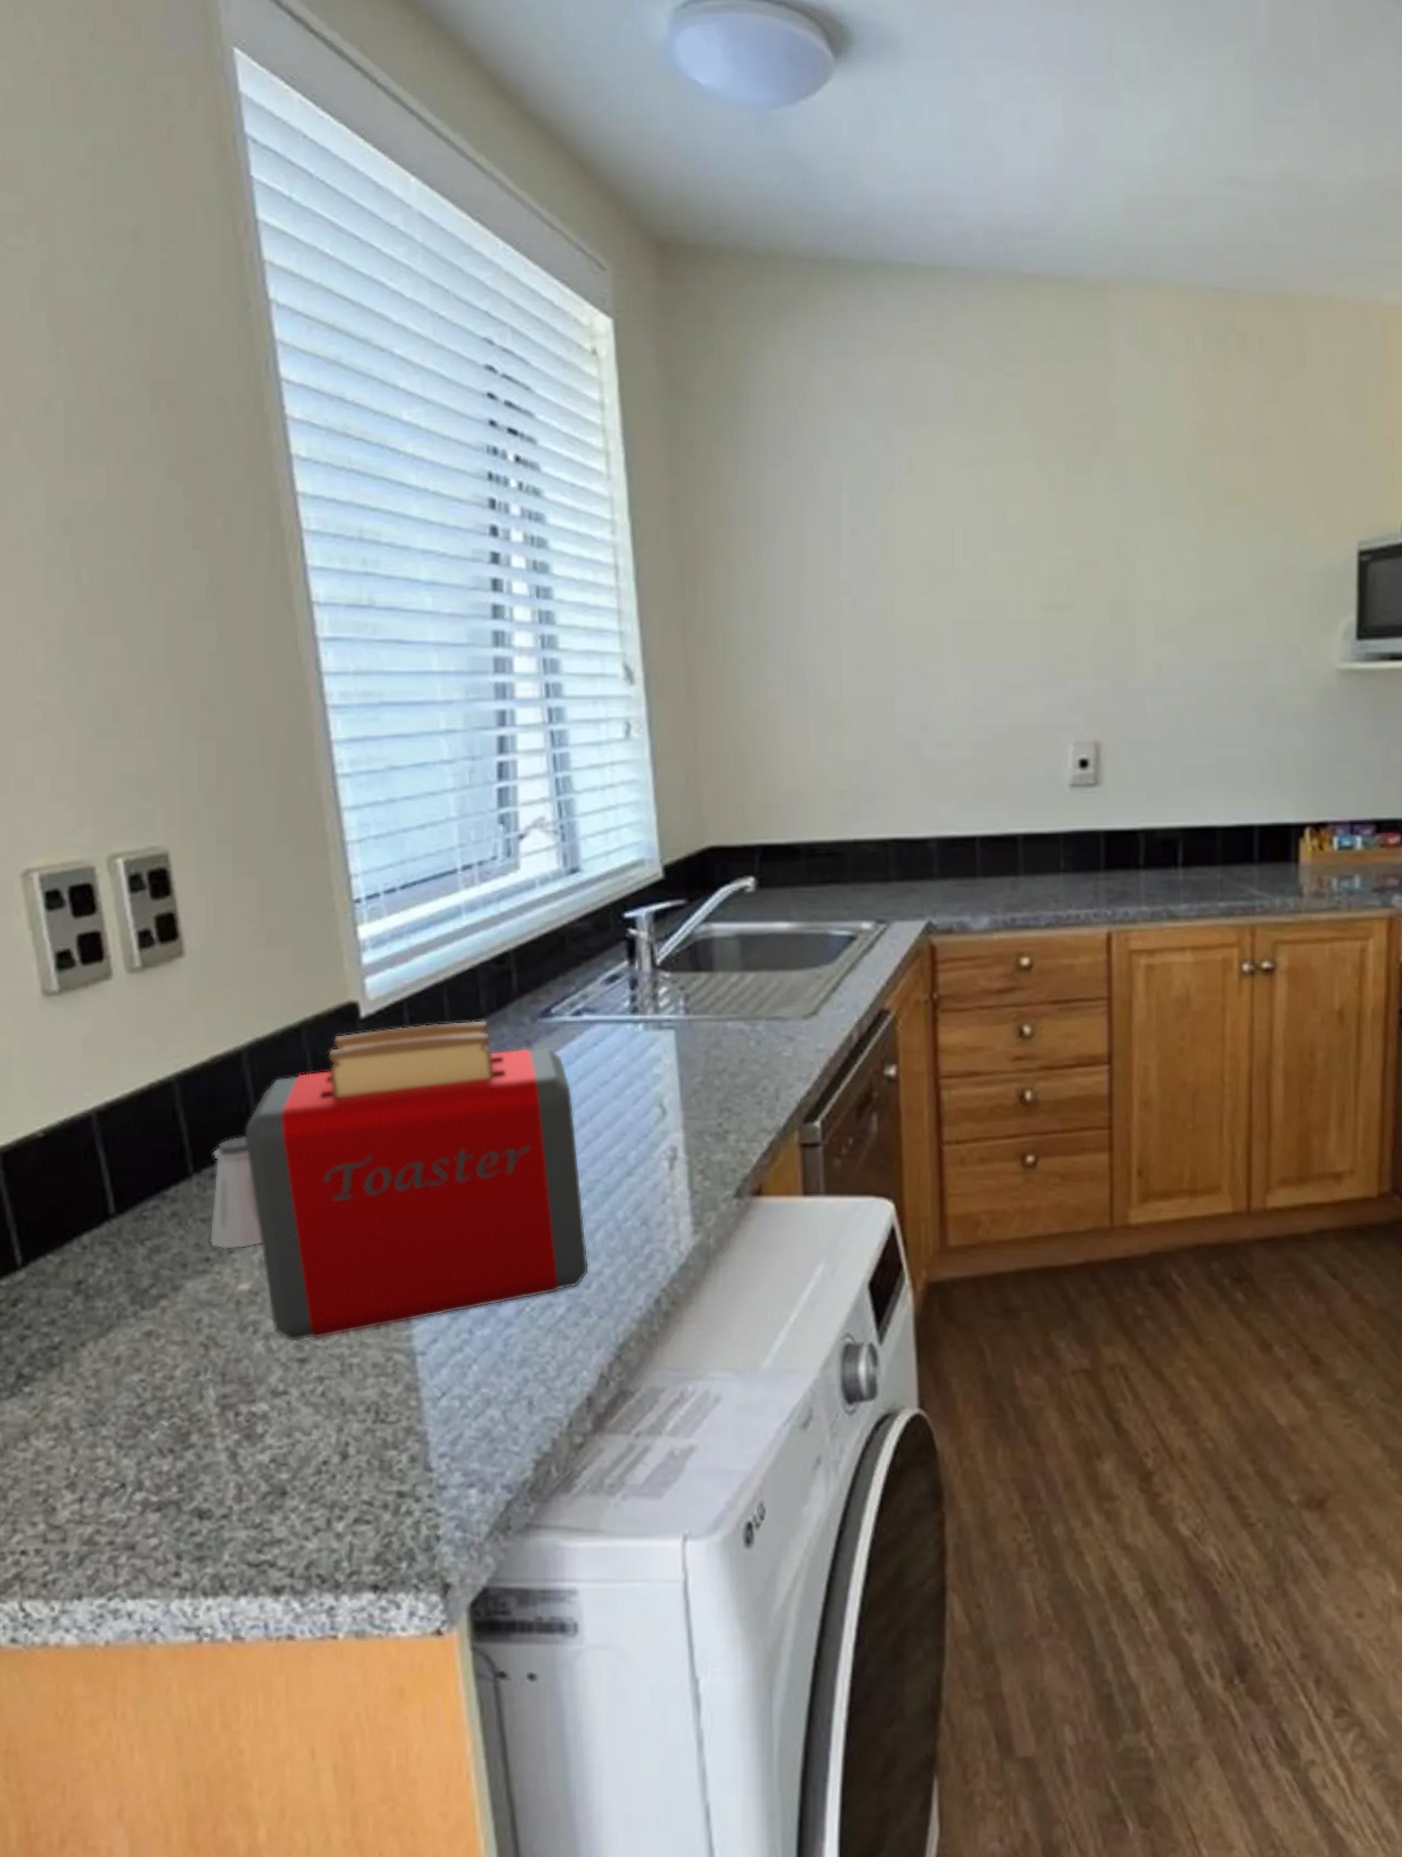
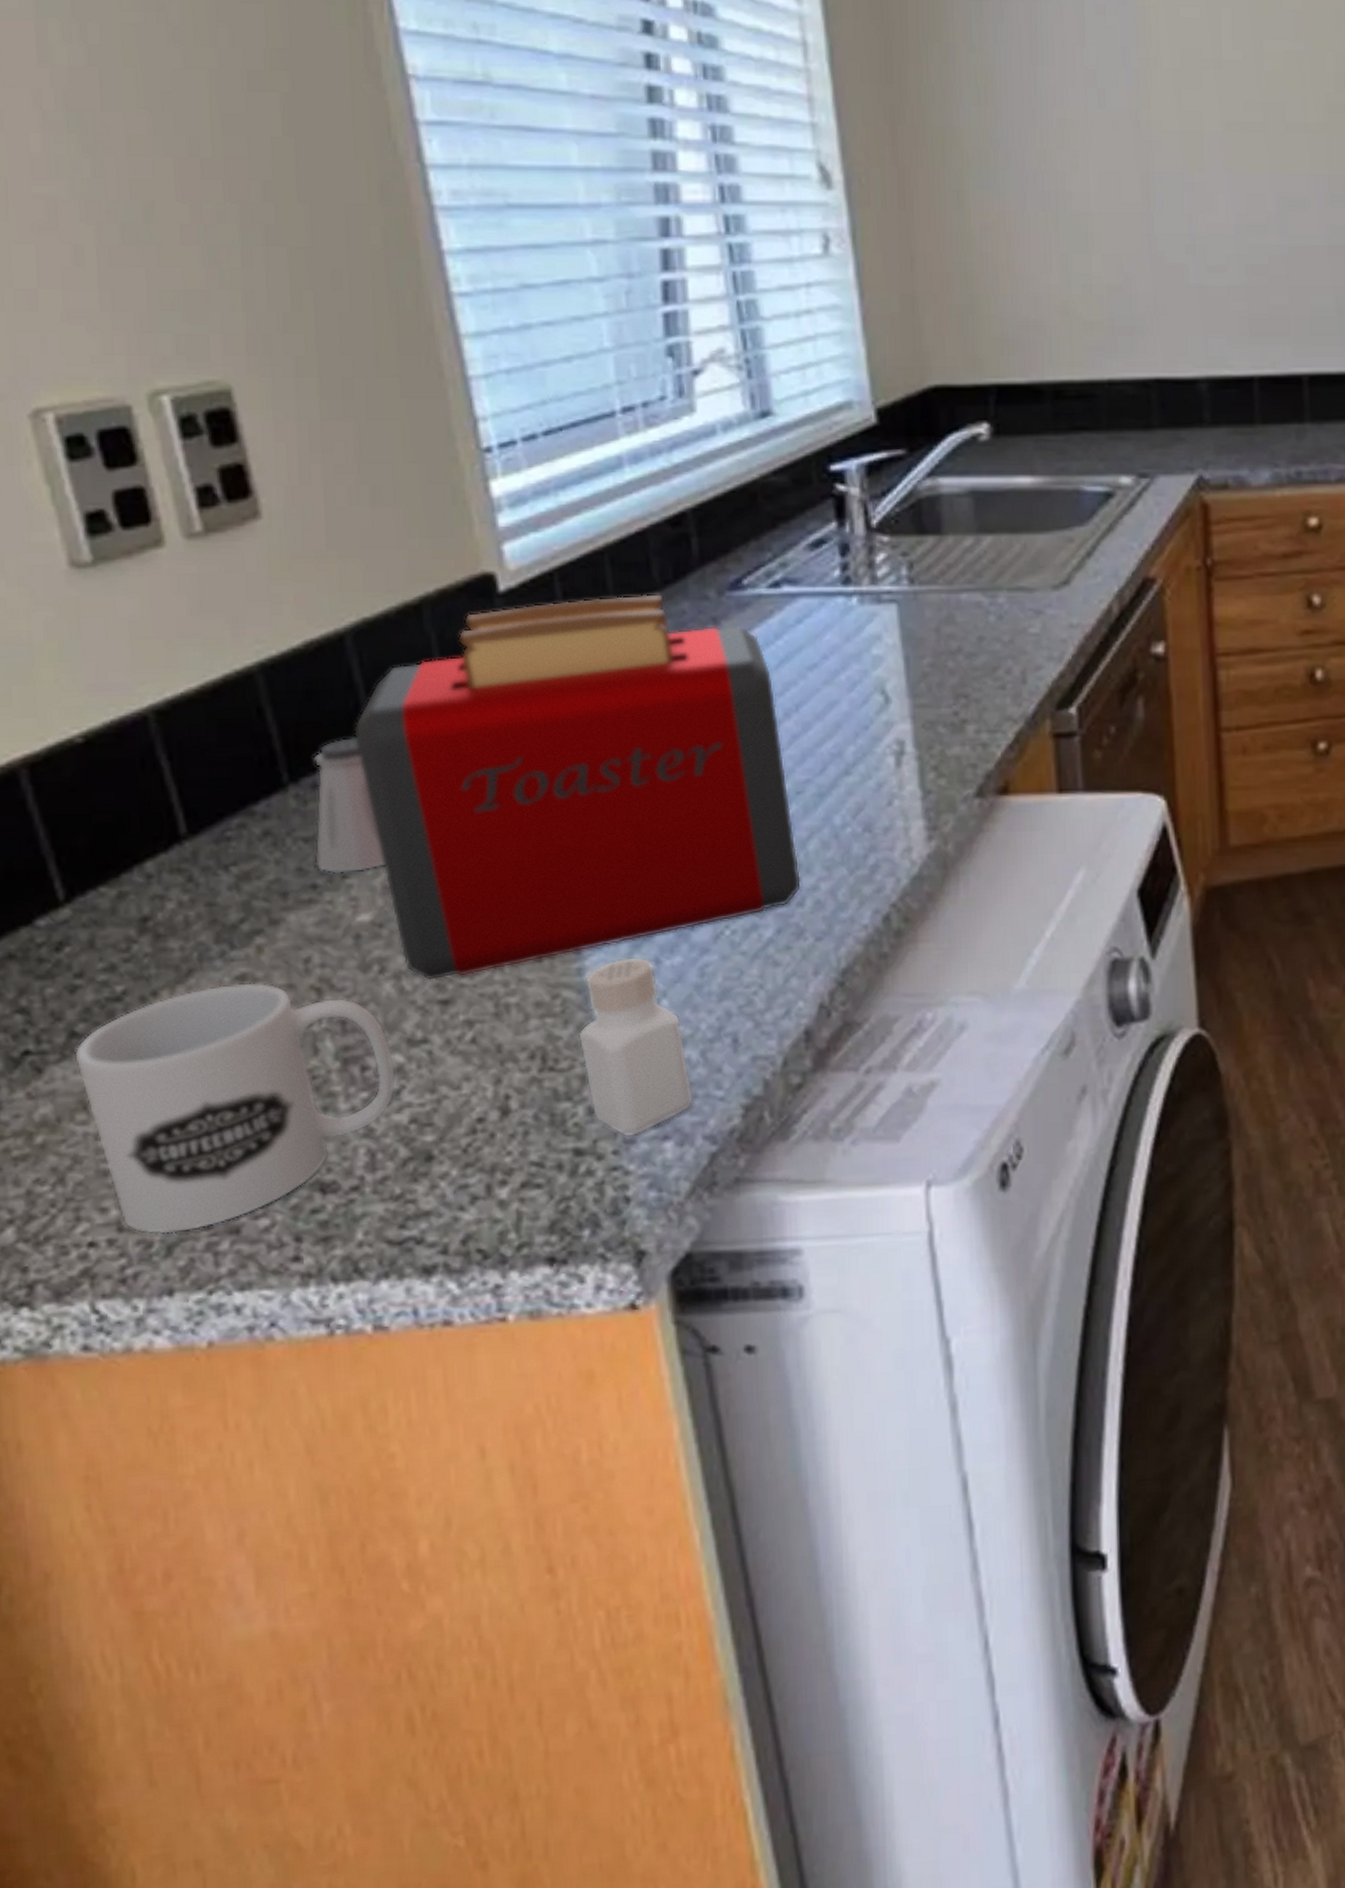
mug: none [20,1338,262,1547] -> present [73,982,397,1235]
pepper shaker: none [405,1327,495,1483] -> present [578,956,694,1137]

